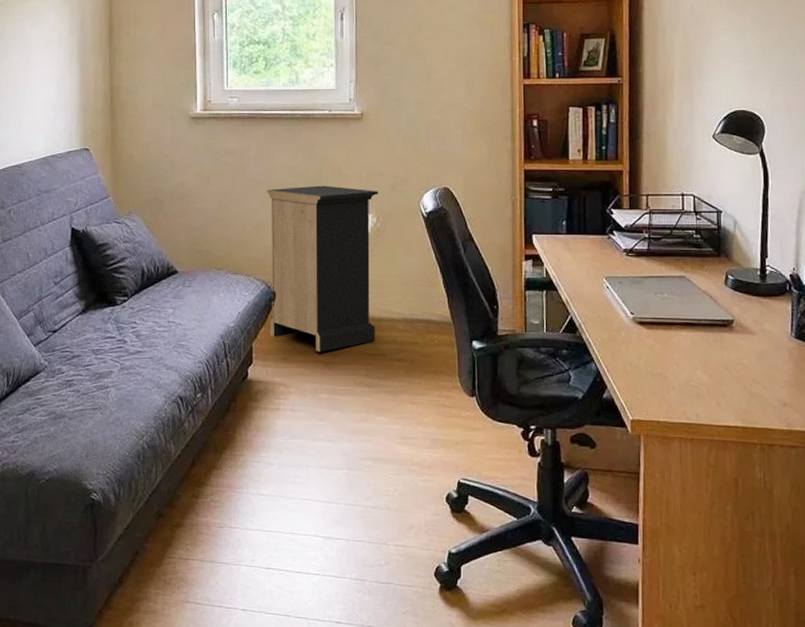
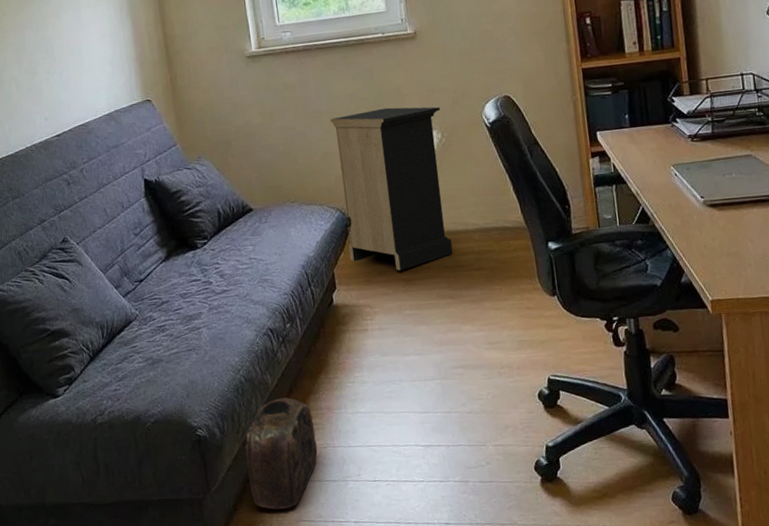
bag: none [139,470,213,587] -> present [245,397,318,510]

